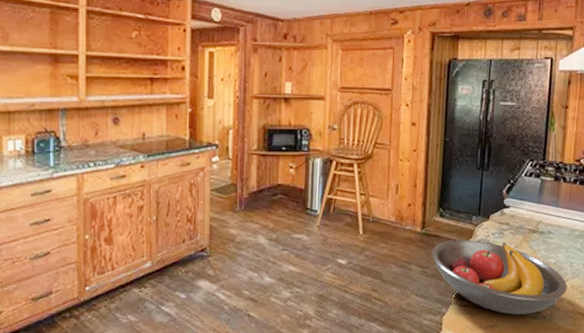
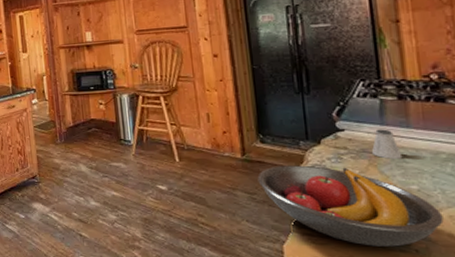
saltshaker: none [526,207,549,235] -> present [371,129,403,159]

